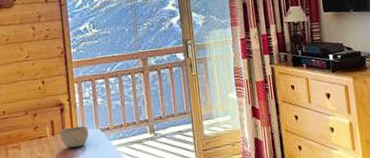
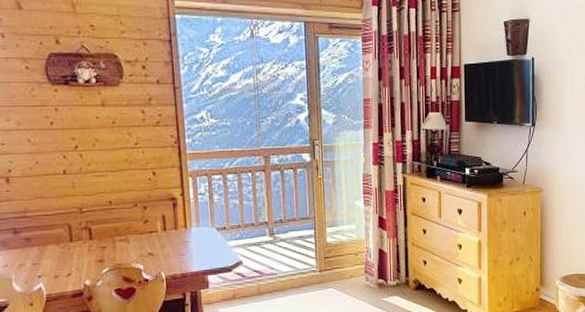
bowl: present [60,125,89,148] -> none [172,223,204,245]

